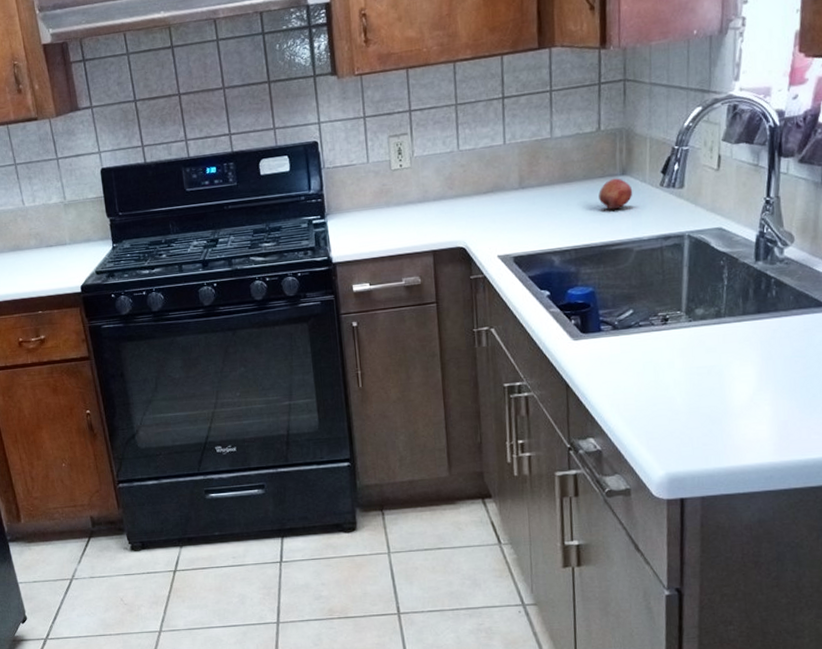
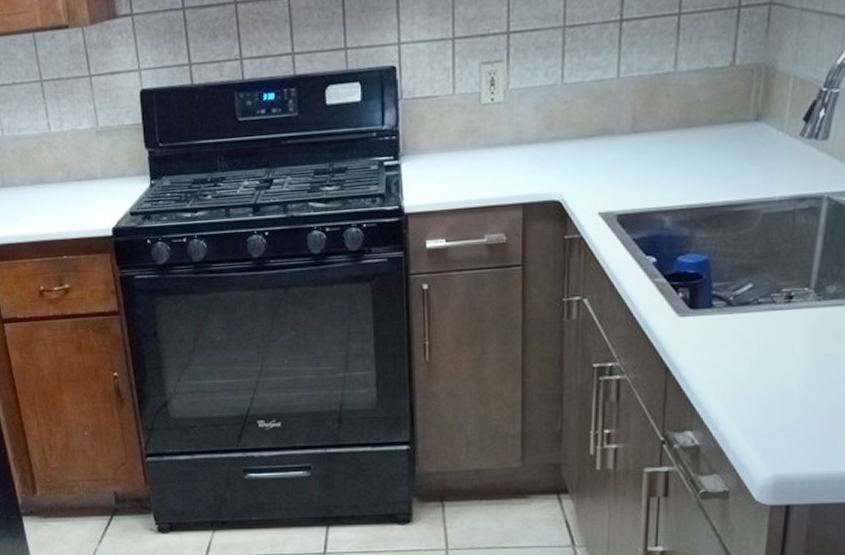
fruit: present [598,178,633,210] -> none [725,124,767,163]

